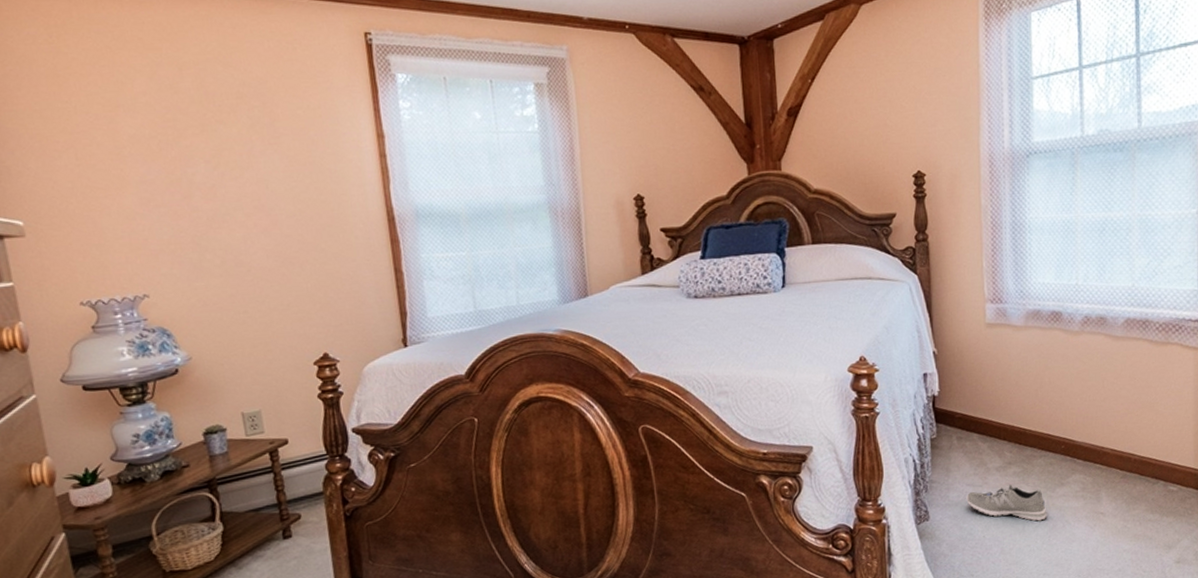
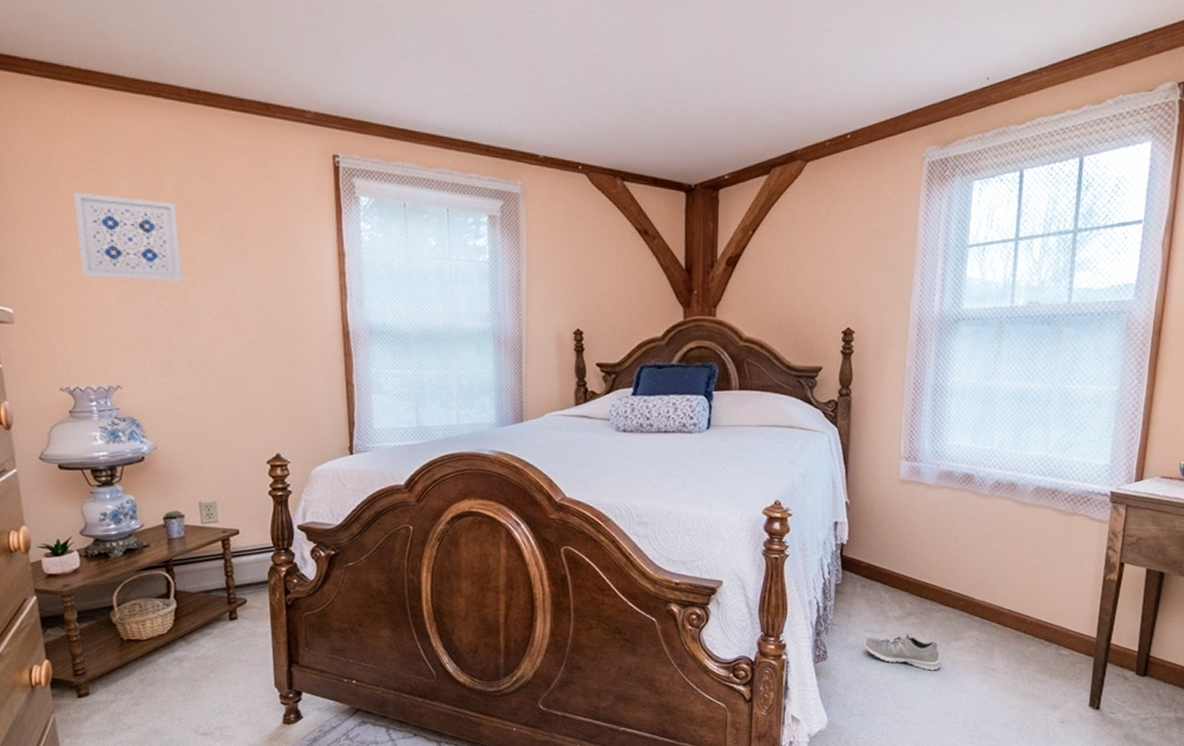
wall art: none [84,91,210,181] -> present [73,192,183,282]

